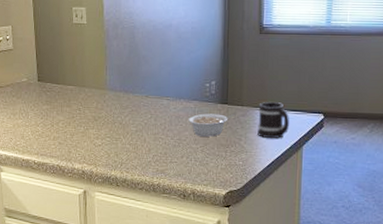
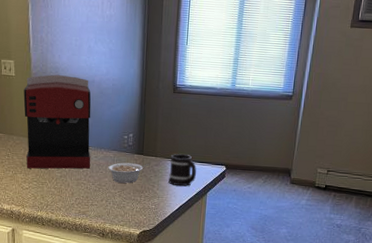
coffee maker: none [96,20,169,123] -> present [23,74,91,169]

